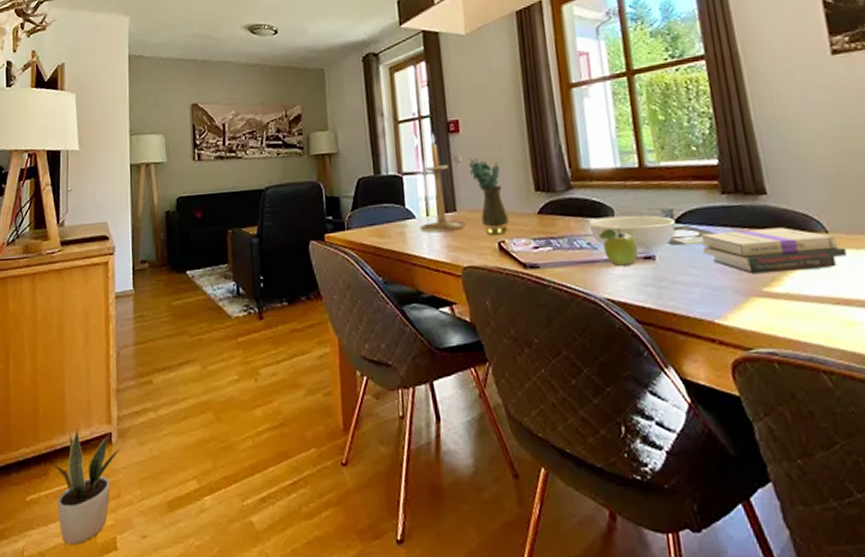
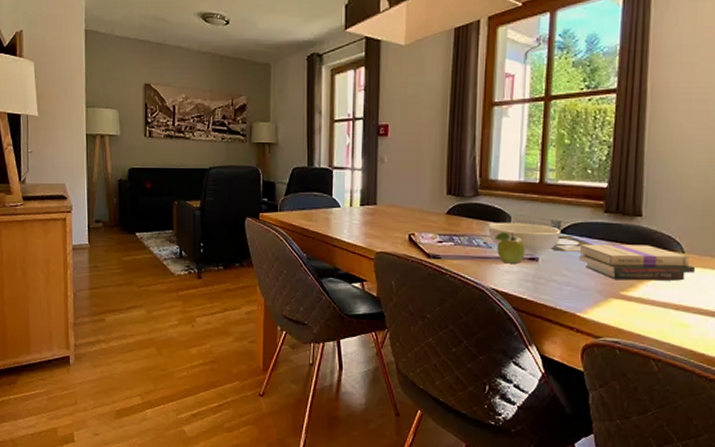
potted plant: present [48,427,122,544] -> none [16,350,78,436]
candlestick: present [420,134,465,234] -> none [343,135,382,222]
vase: present [469,158,510,237] -> none [393,160,421,230]

